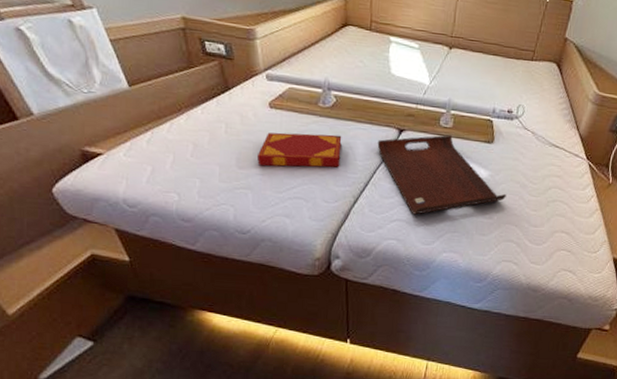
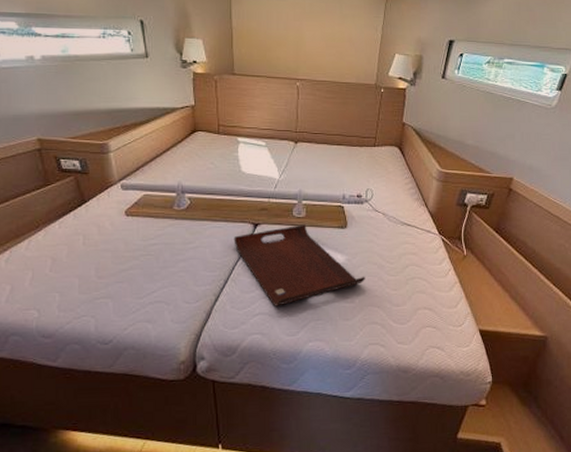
hardback book: present [257,132,342,168] -> none [116,235,199,274]

